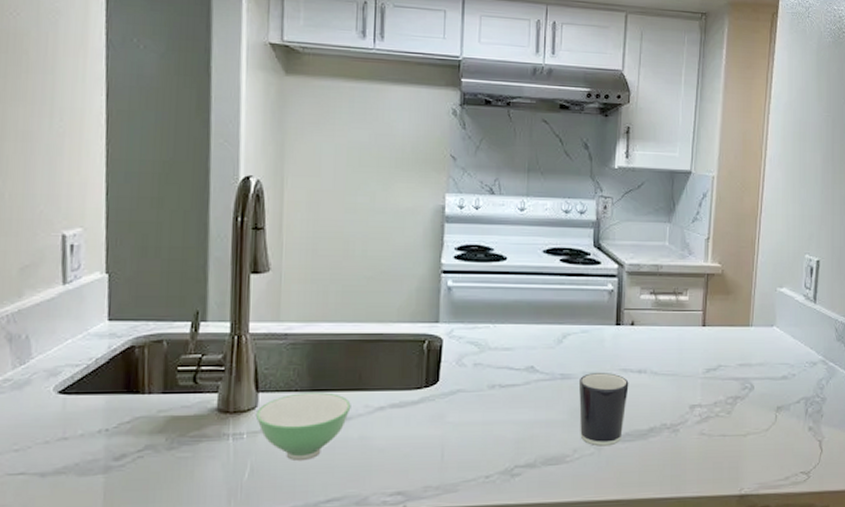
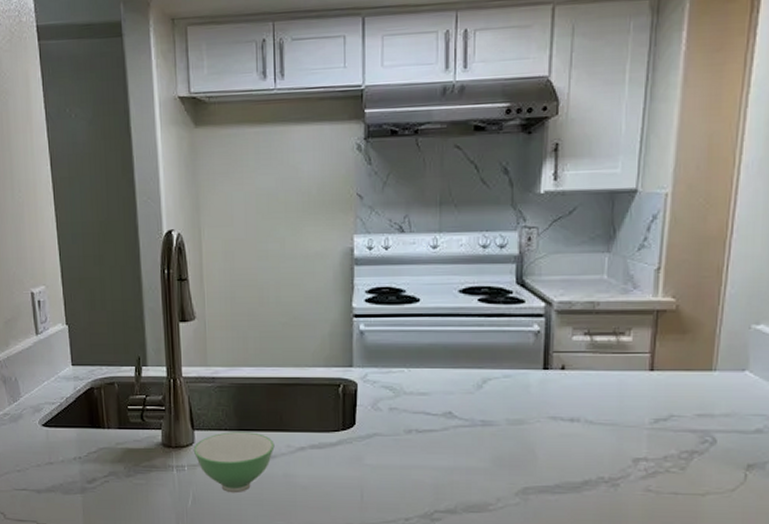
mug: present [579,373,629,446] -> none [502,420,559,497]

